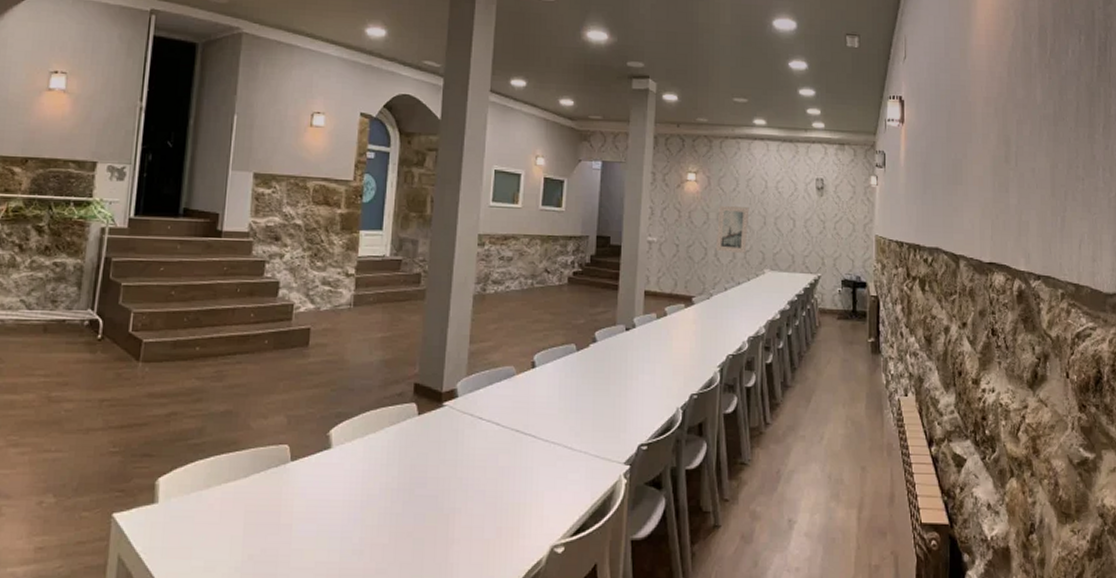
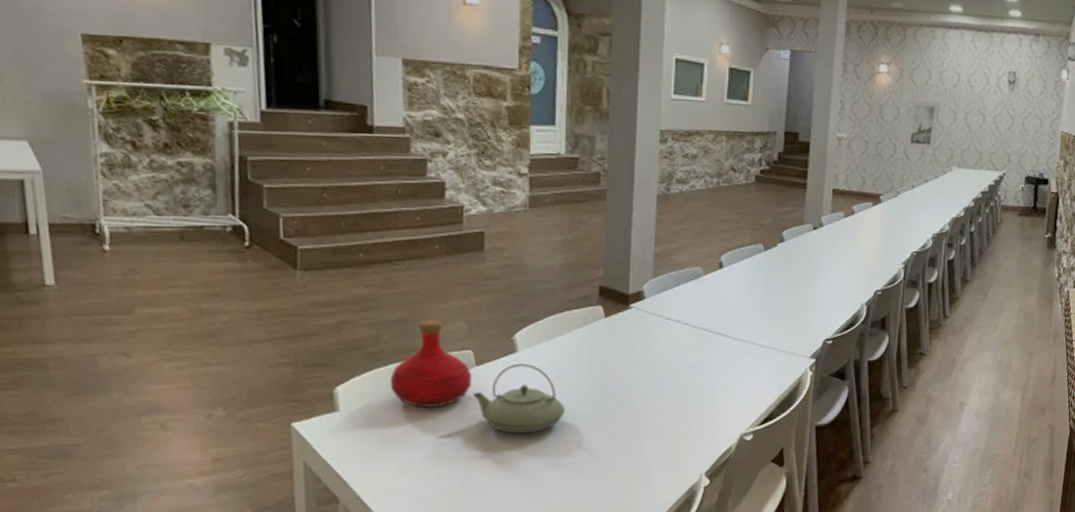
bottle: none [208,412,287,503] -> present [389,319,472,407]
teapot: none [285,459,374,535] -> present [473,363,565,434]

